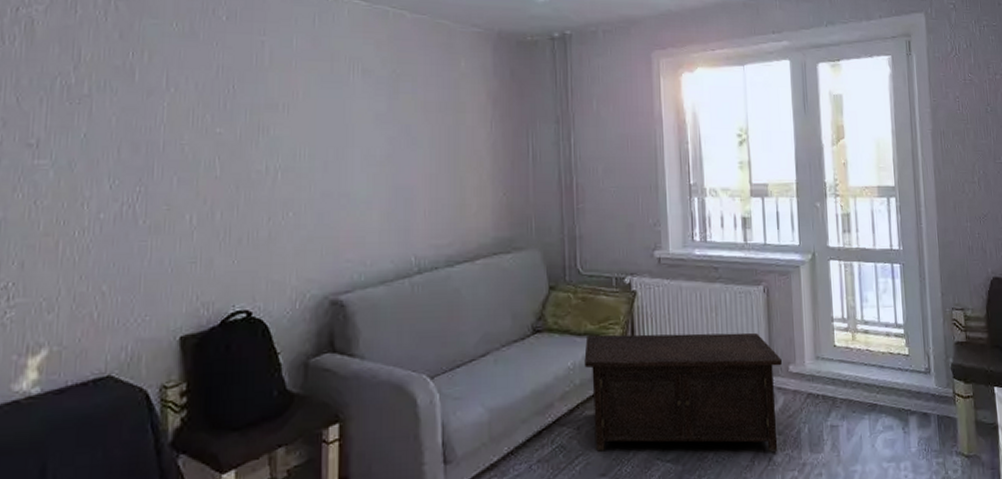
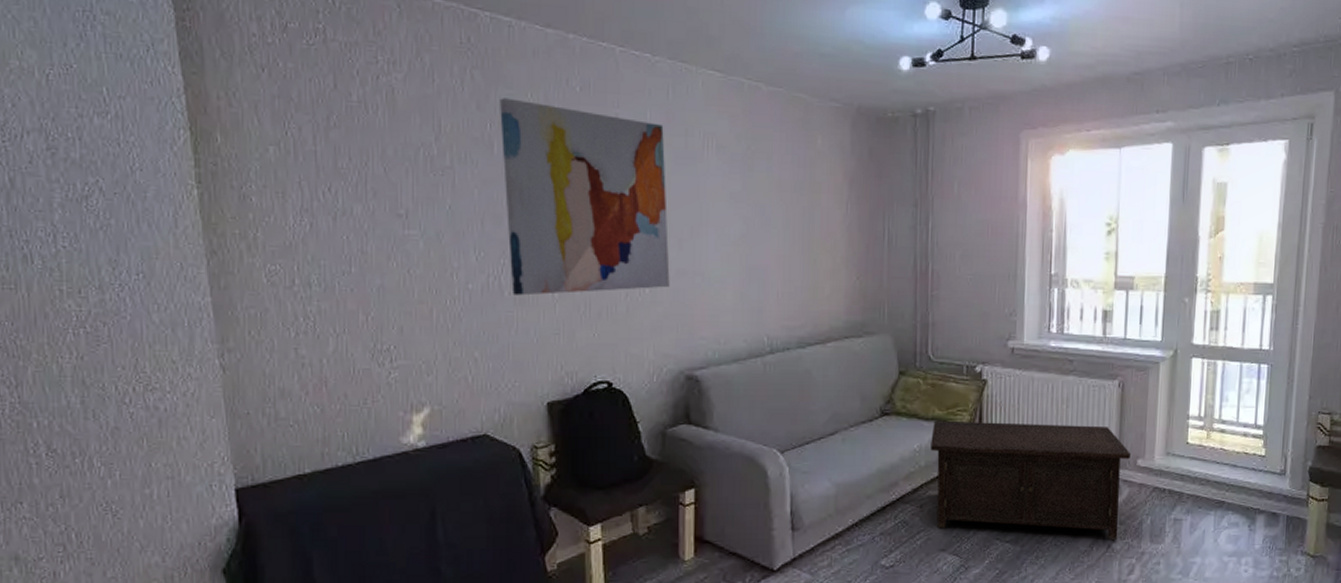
wall art: none [143,27,315,224] -> present [500,98,670,296]

